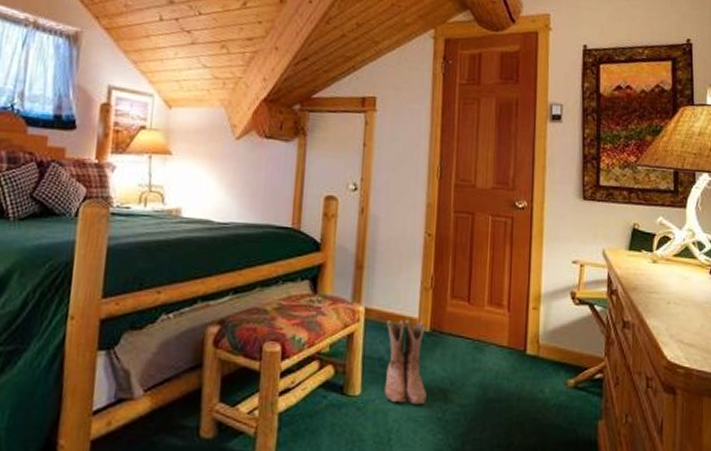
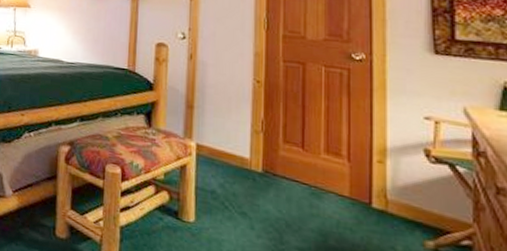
boots: present [384,319,427,405] -> none [217,157,261,242]

